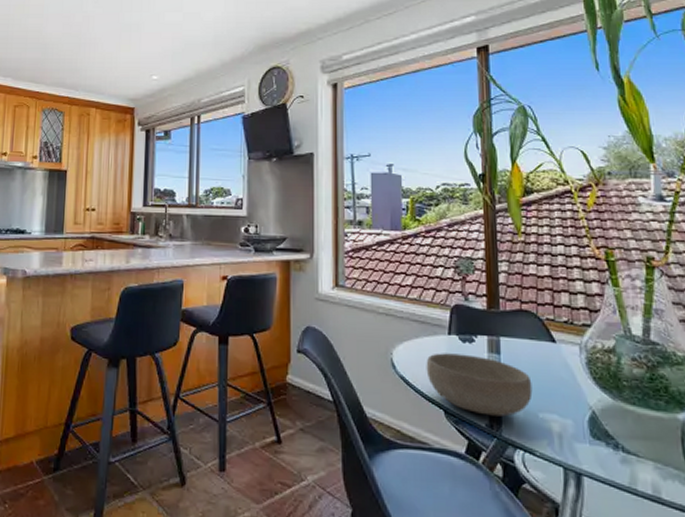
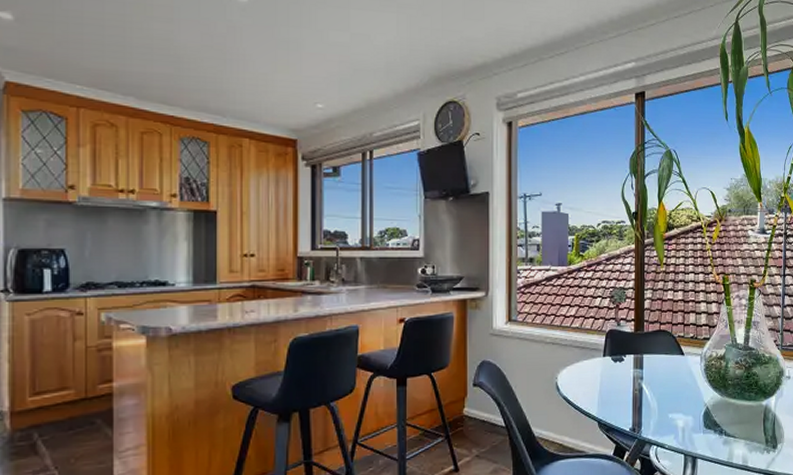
bowl: present [426,353,533,417] -> none [585,372,665,421]

